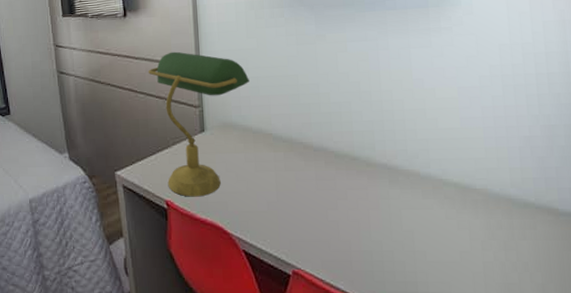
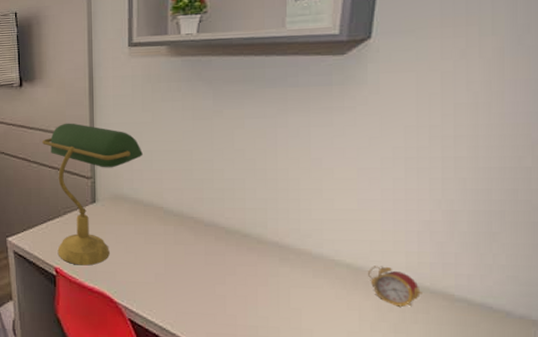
alarm clock: none [475,183,530,223] -> present [368,266,424,307]

